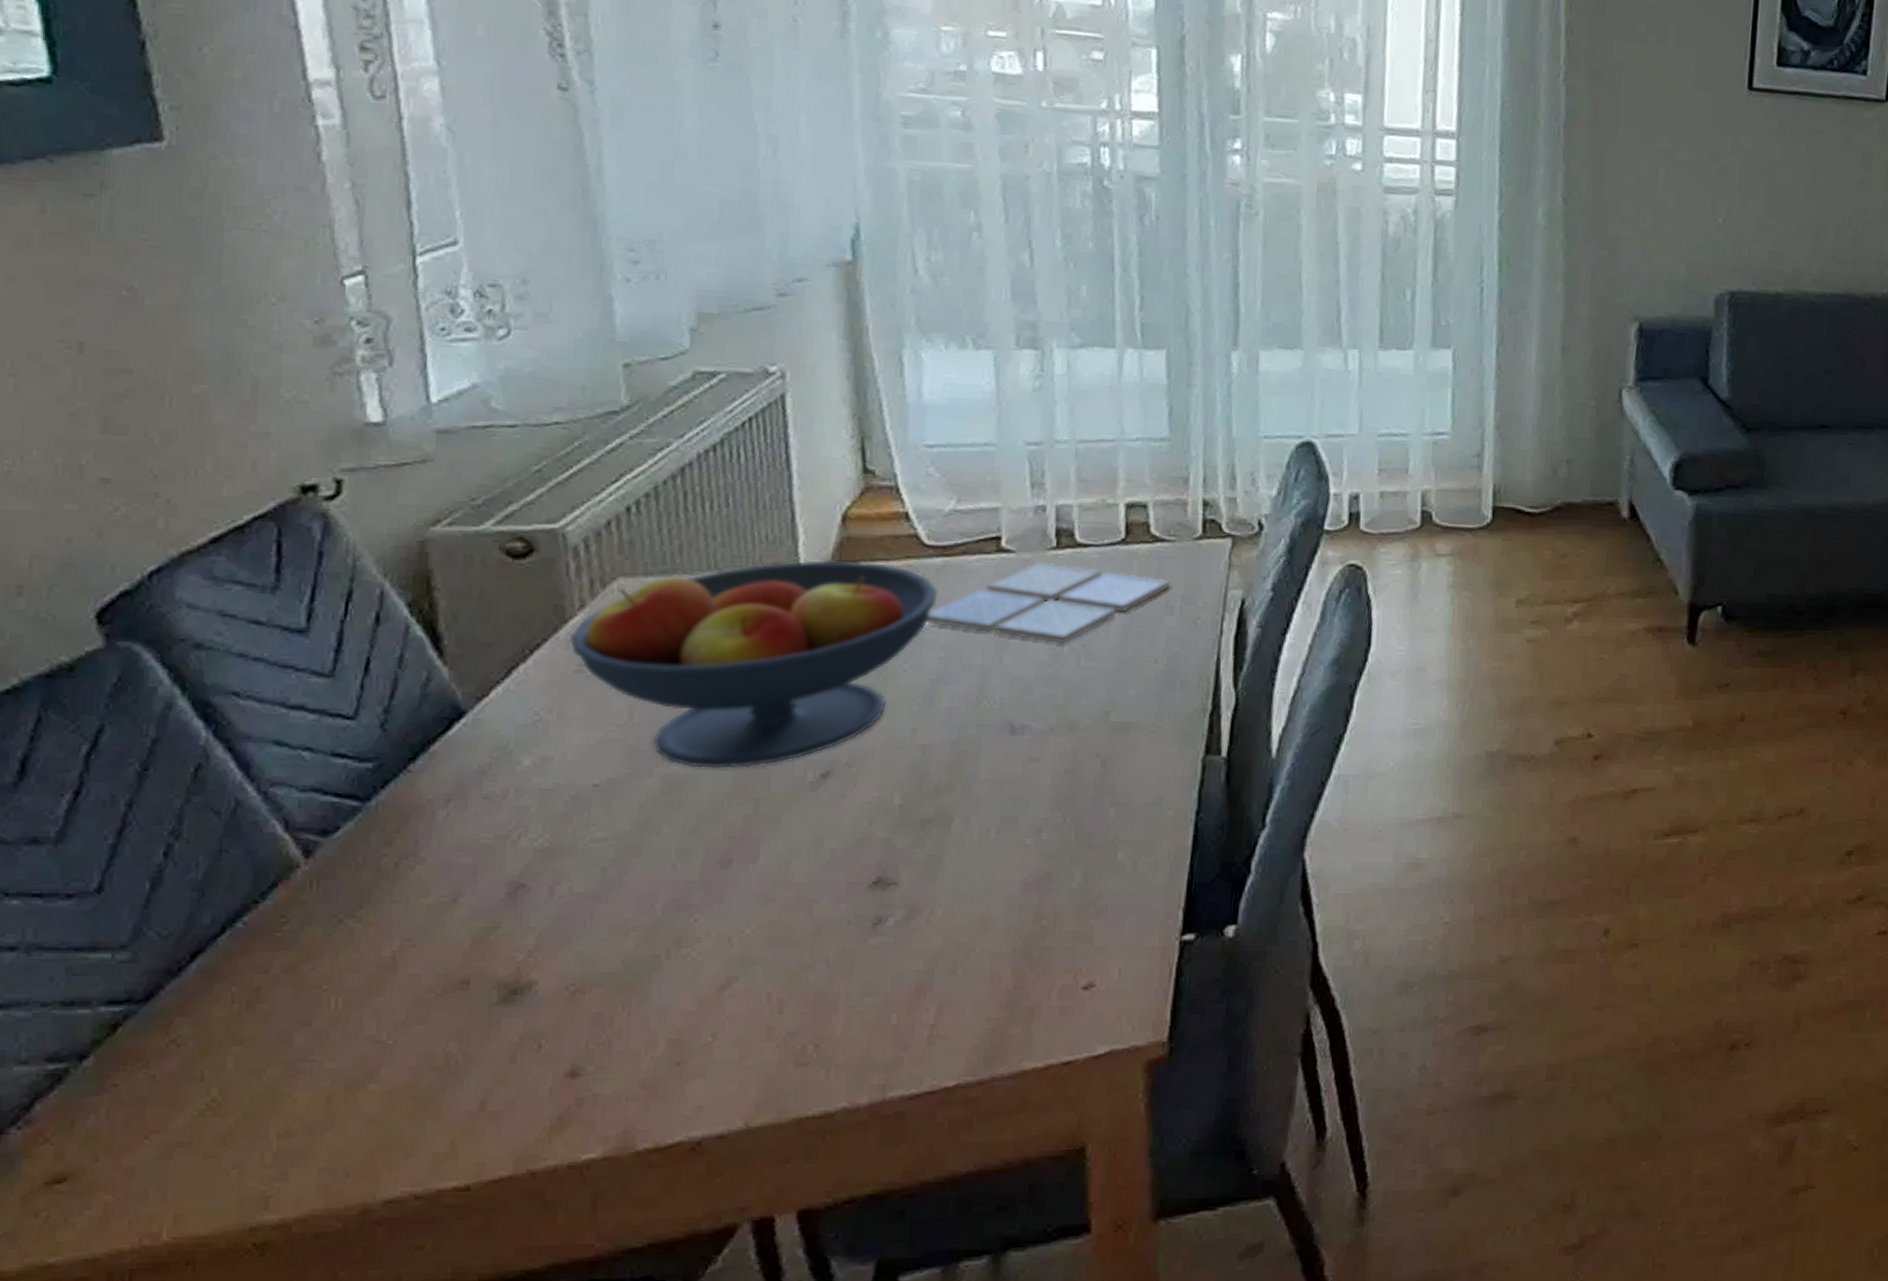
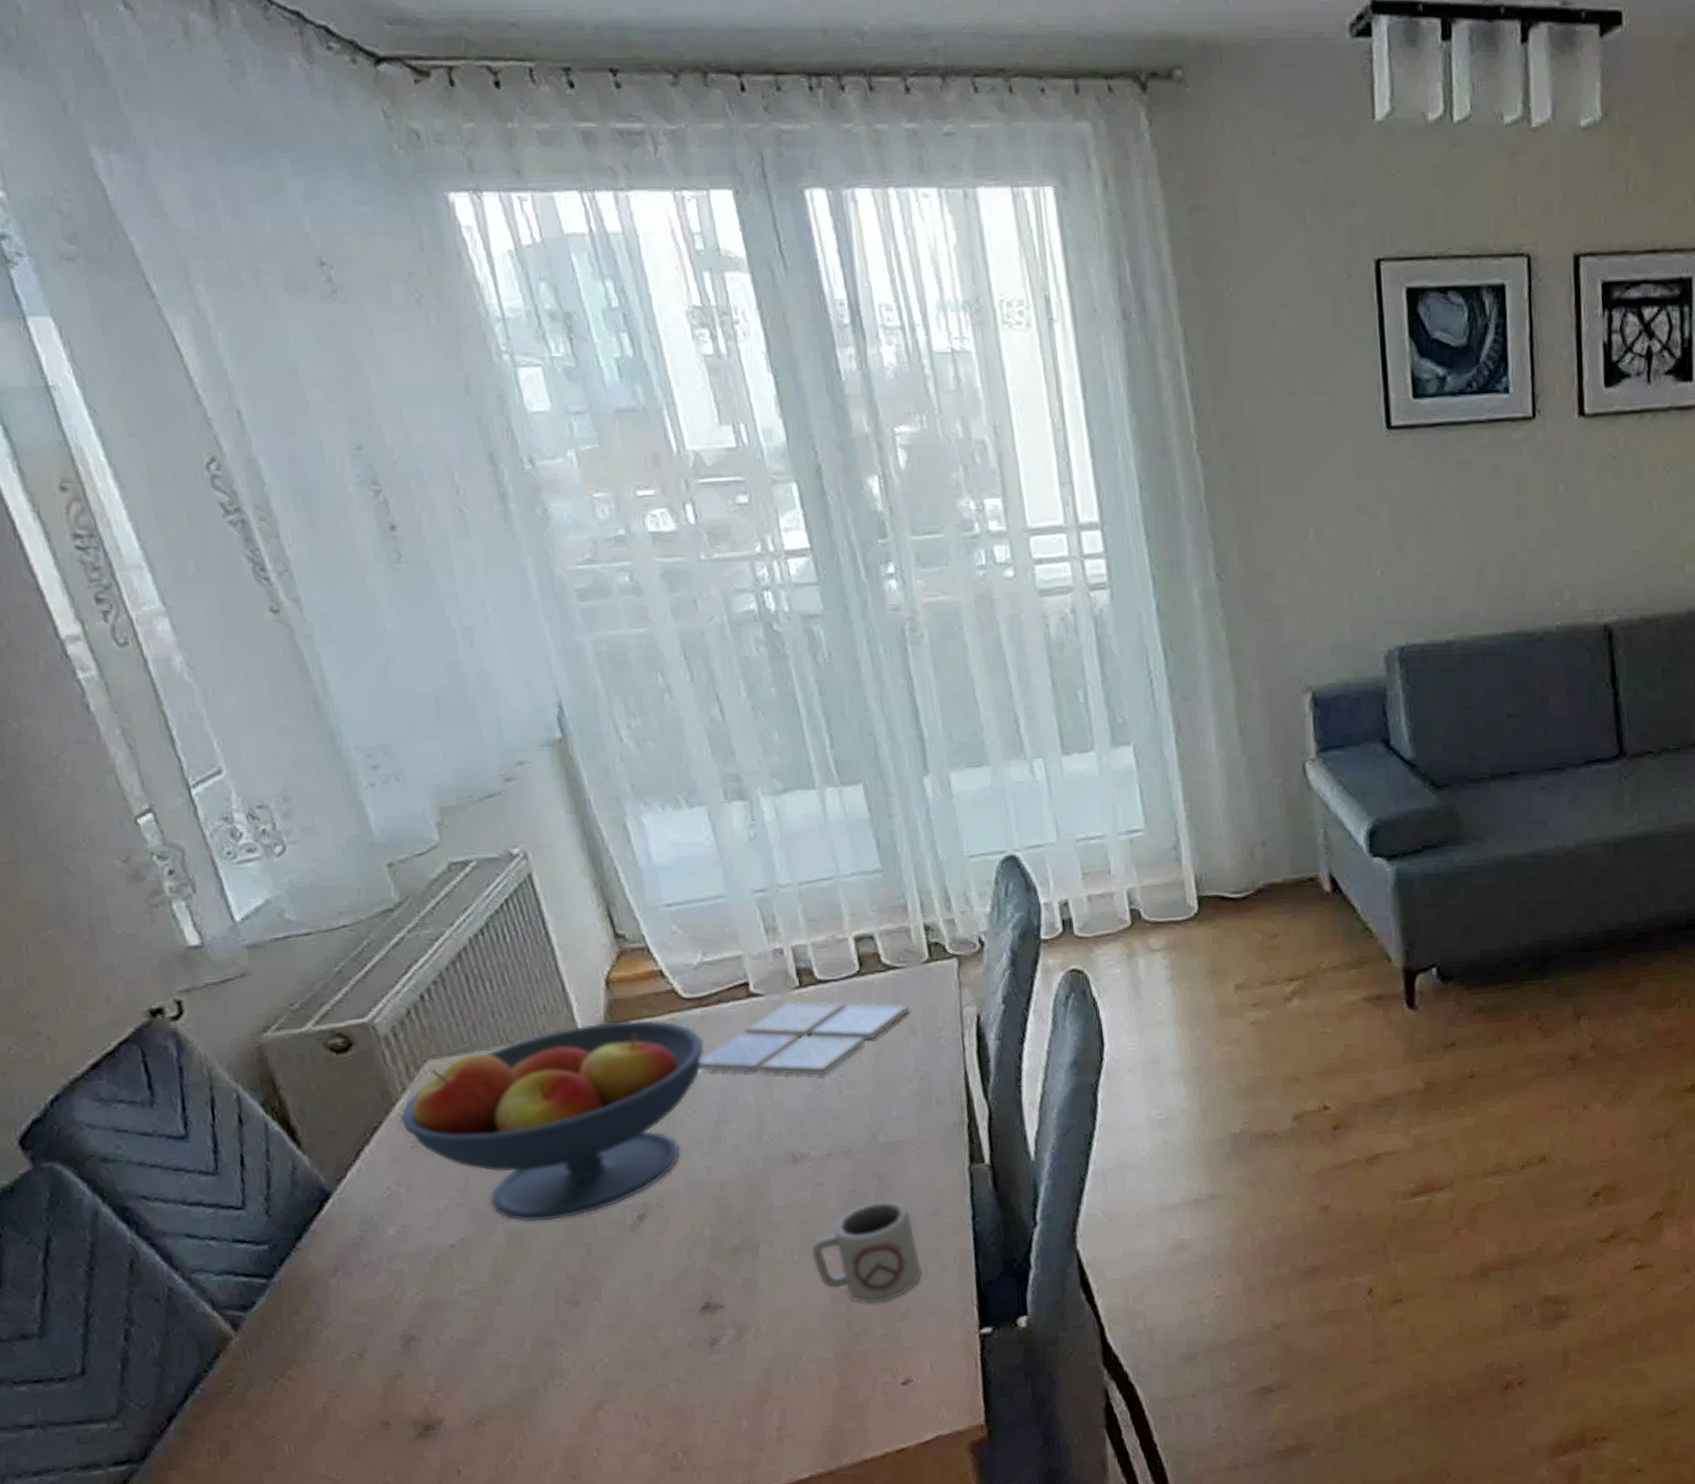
cup: none [1010,784,1130,896] -> present [811,1200,922,1304]

